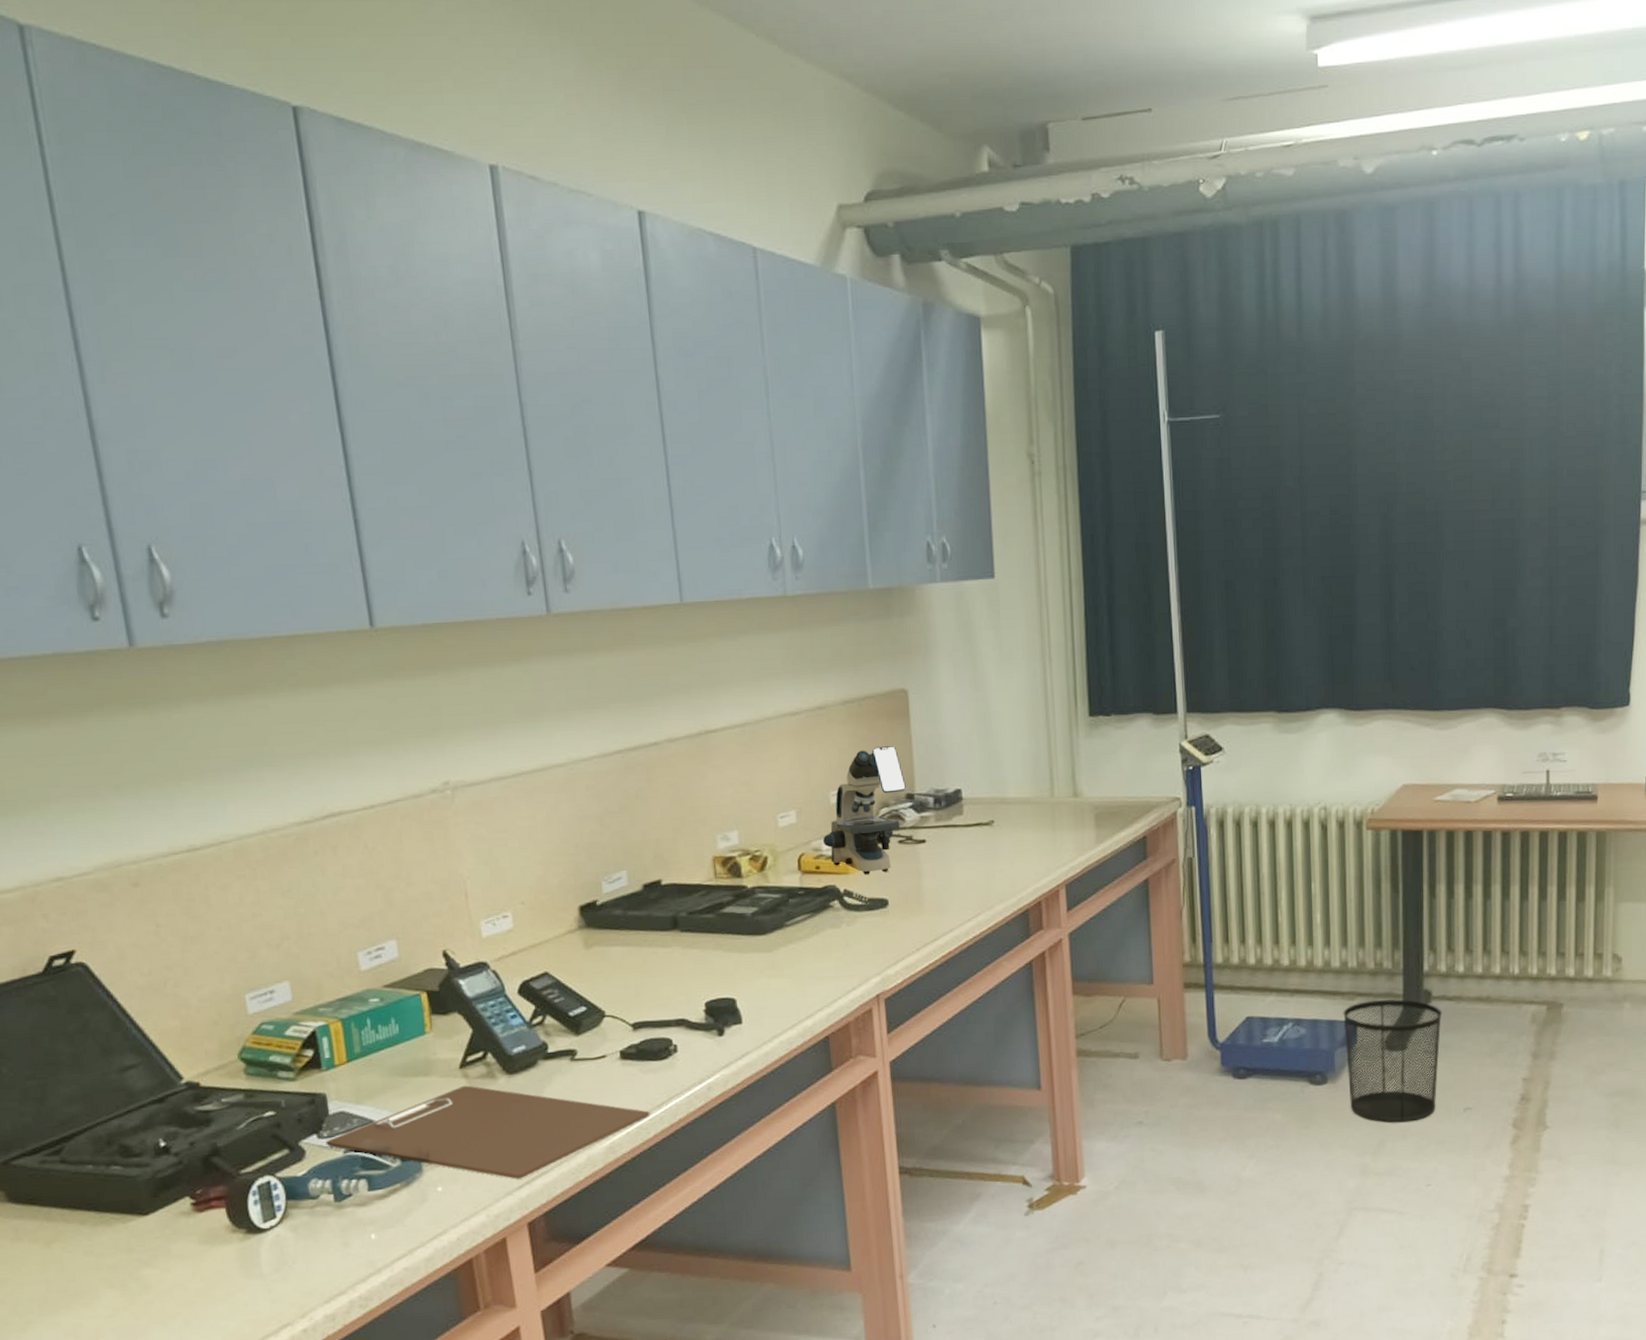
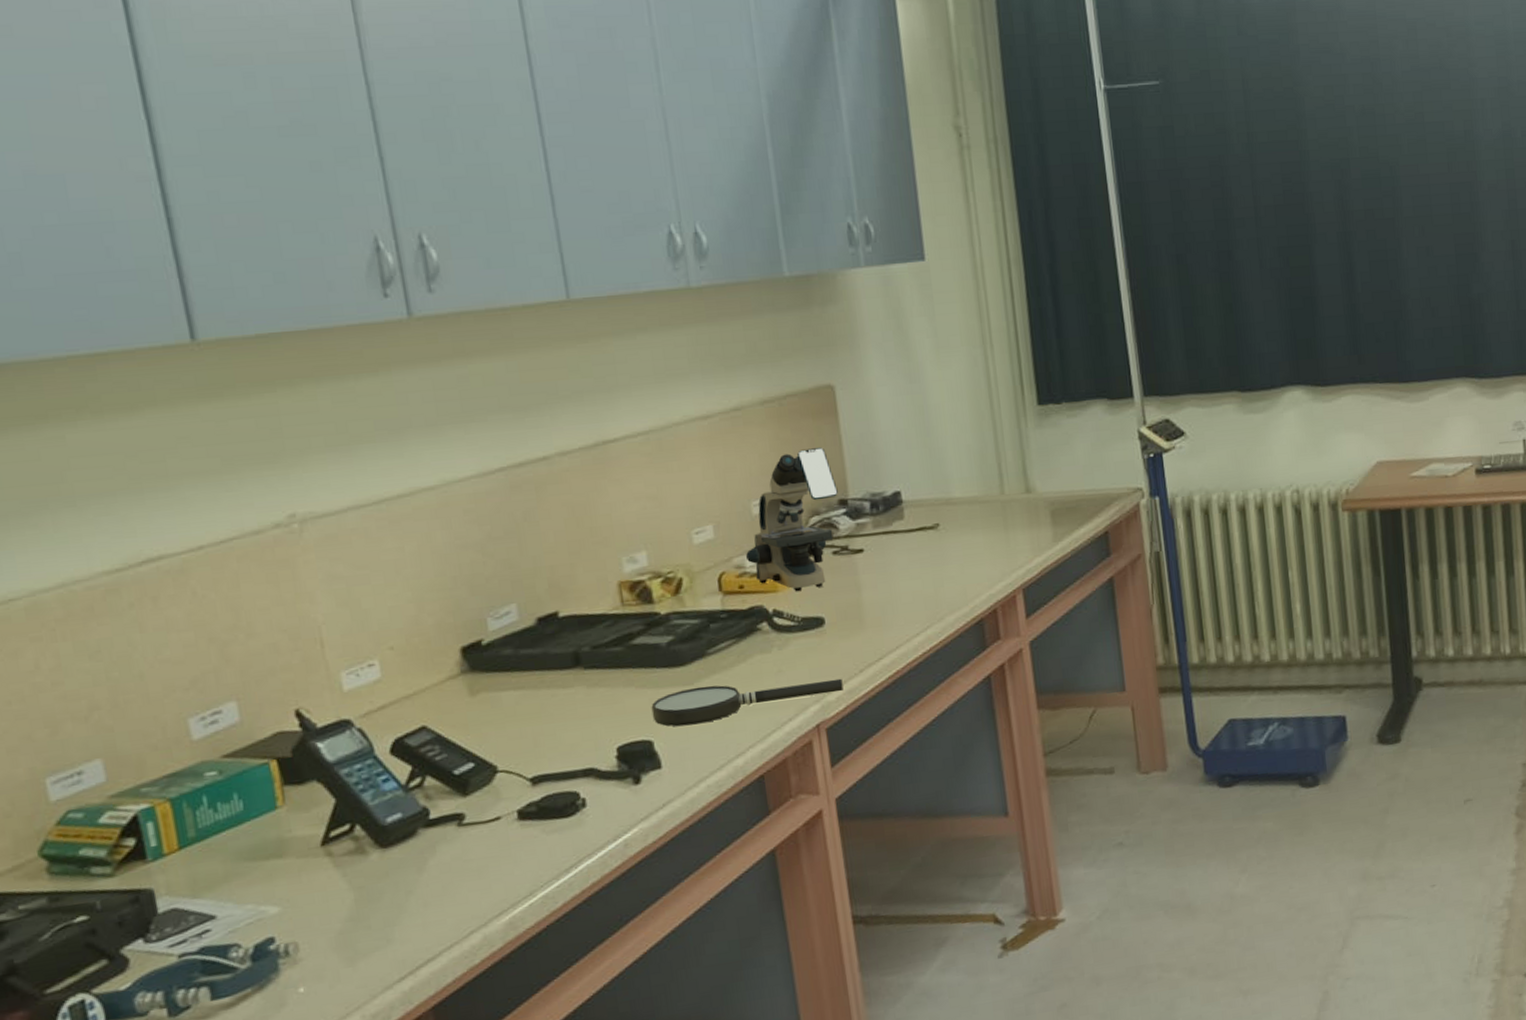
clipboard: present [326,1085,650,1179] -> none [155,865,557,970]
magnifying glass: none [735,953,902,988] -> present [651,678,844,727]
waste bin: present [1343,999,1443,1123] -> none [1331,689,1435,822]

